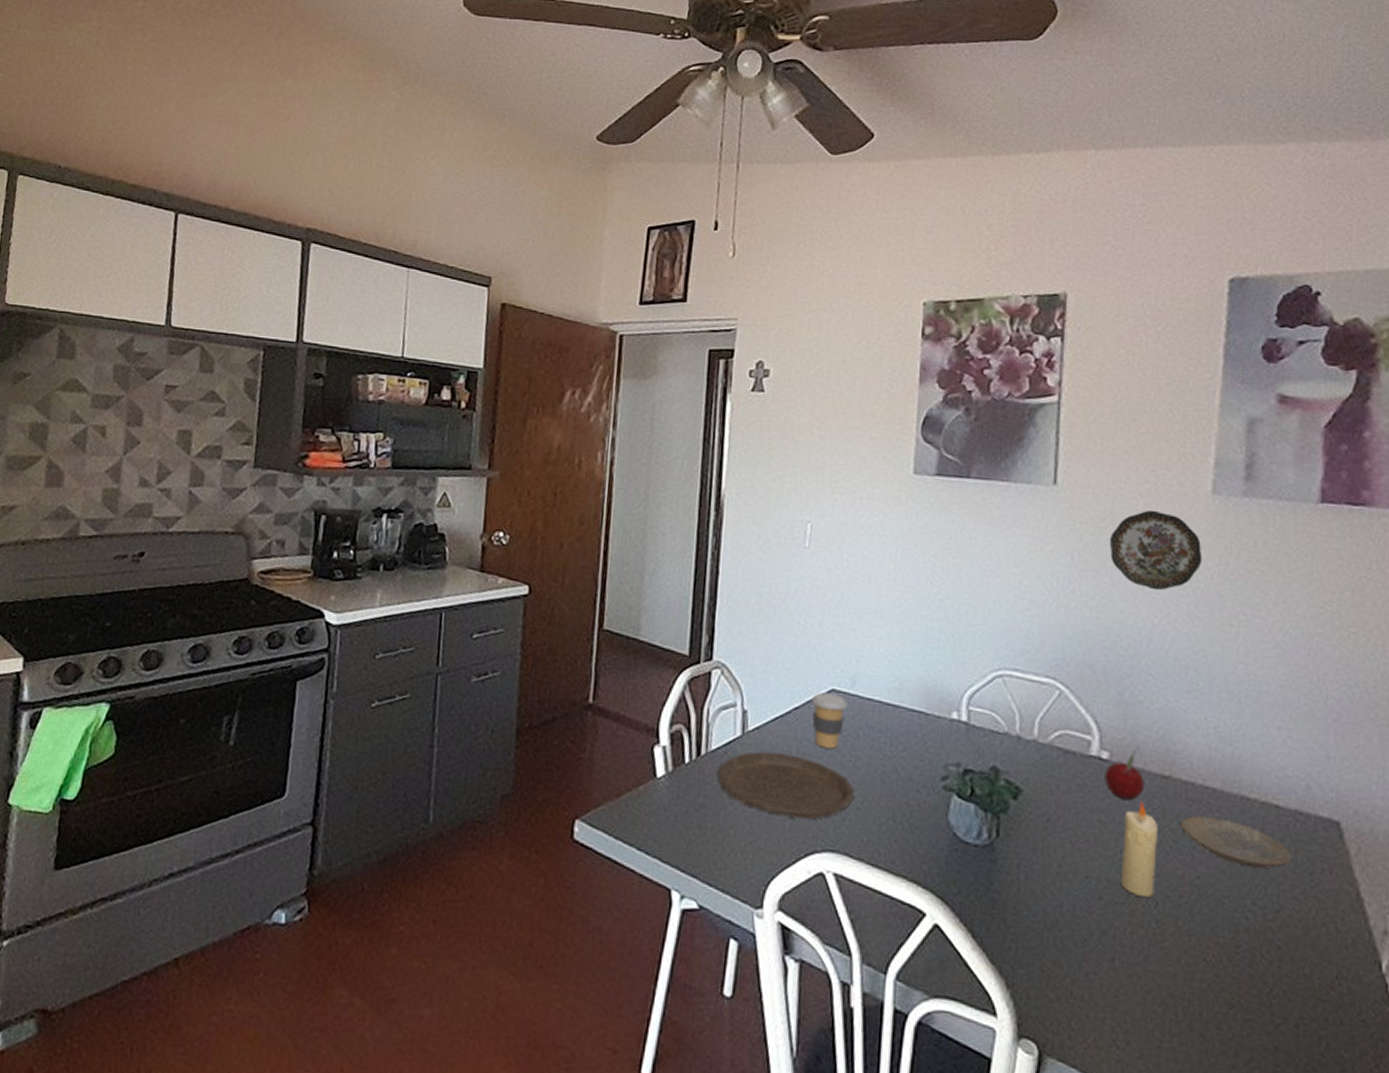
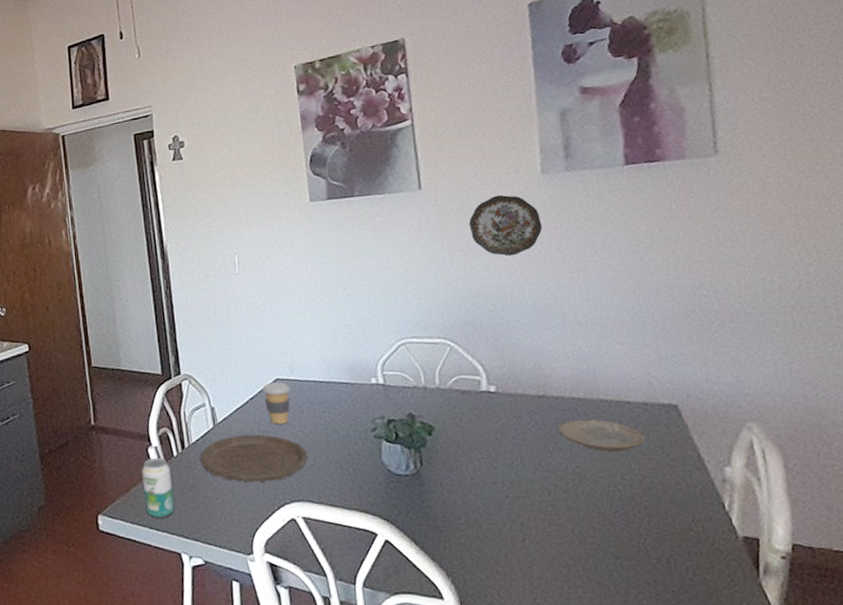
beverage can: none [636,759,677,840] -> present [142,457,174,518]
fruit: present [1104,747,1144,800] -> none [494,377,526,419]
candle: present [1120,802,1158,899] -> none [514,419,547,490]

